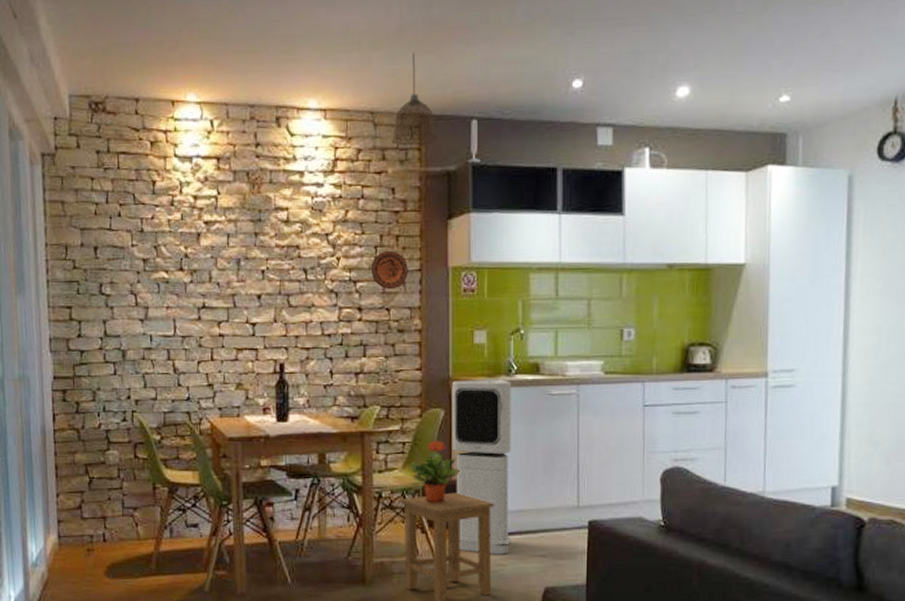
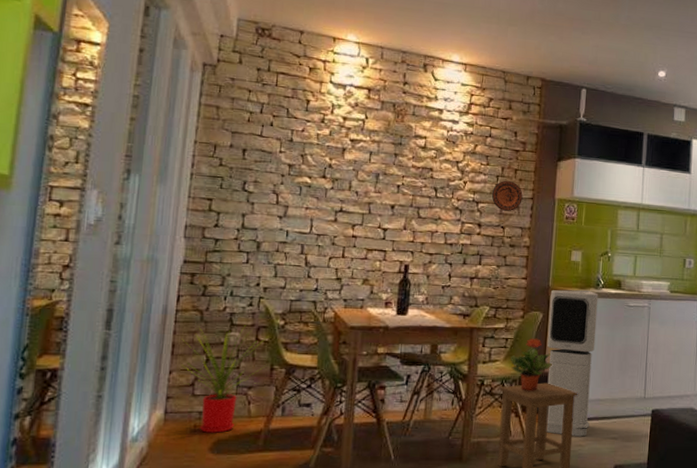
house plant: none [63,442,148,557] -> present [181,325,269,433]
pendant lamp: present [391,52,438,146] -> none [517,32,555,103]

